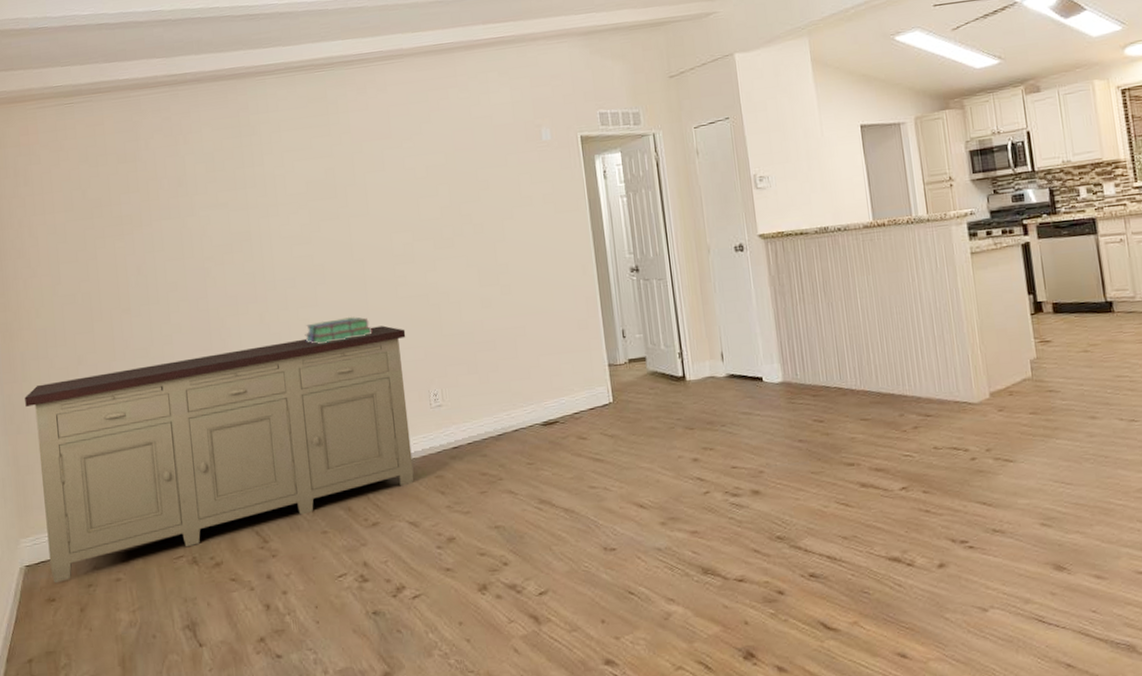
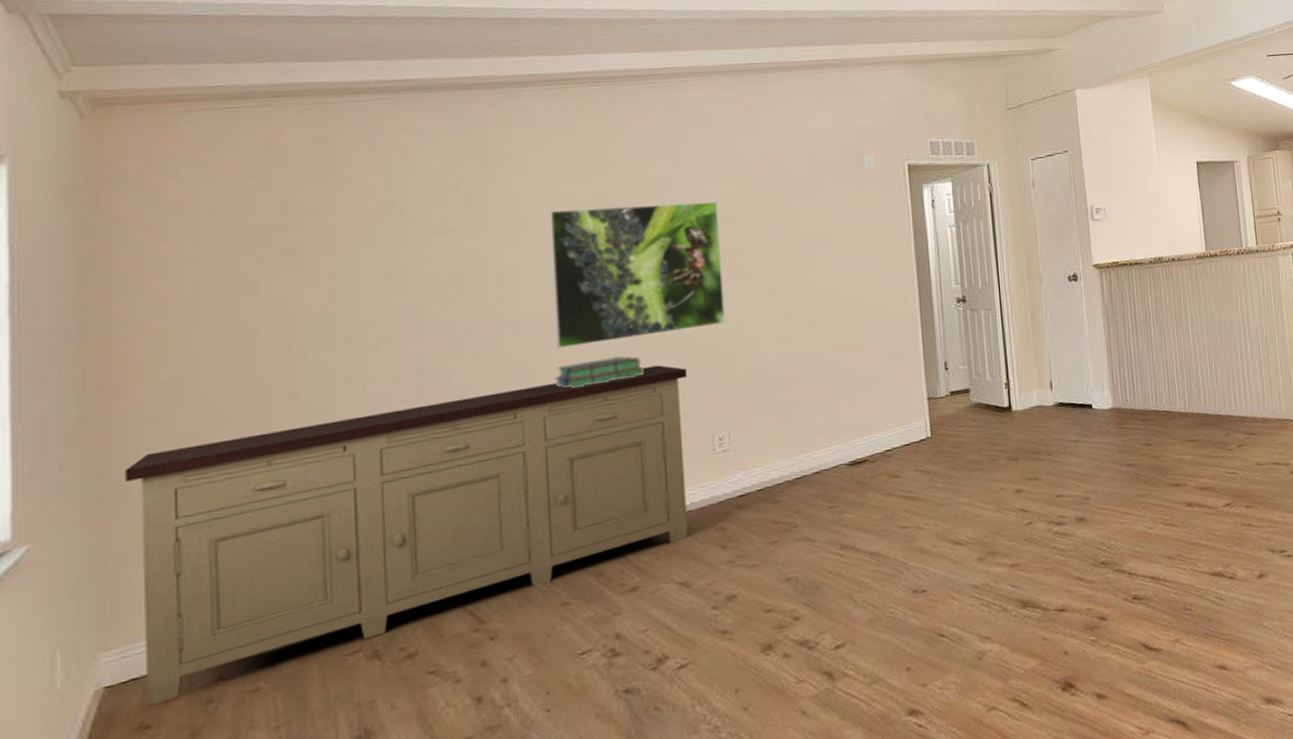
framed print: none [291,175,434,309] -> present [548,201,727,349]

